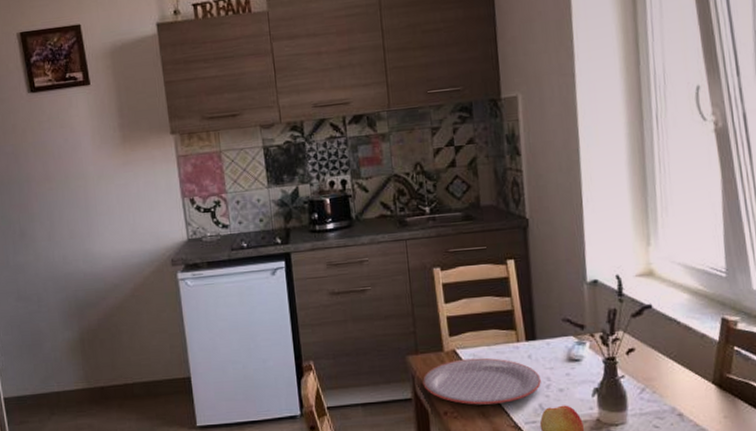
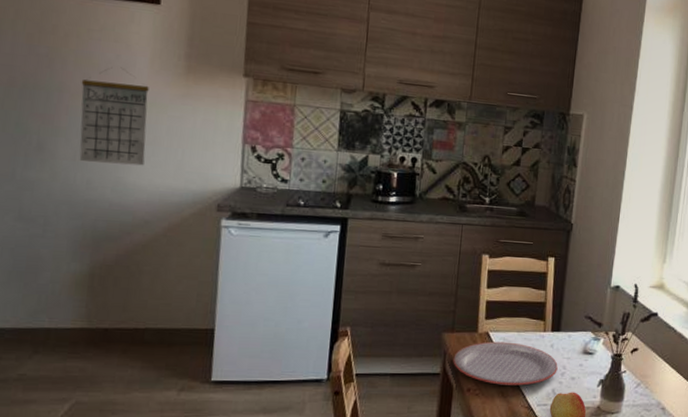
calendar: none [42,149,104,240] -> present [79,67,149,166]

